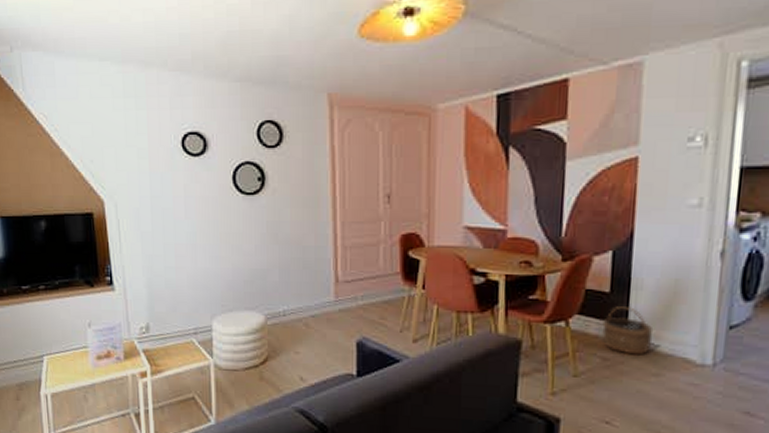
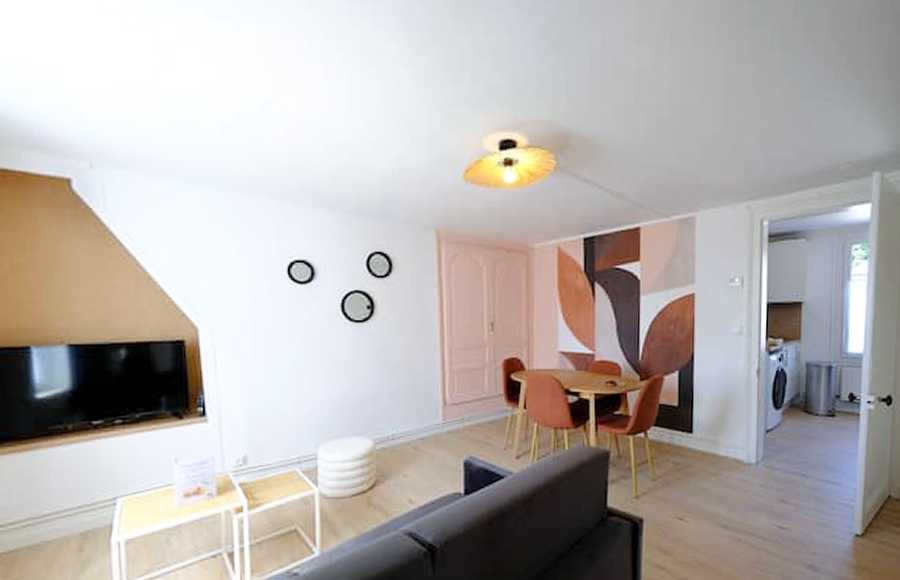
wicker basket: present [601,306,654,355] -> none [673,418,712,459]

